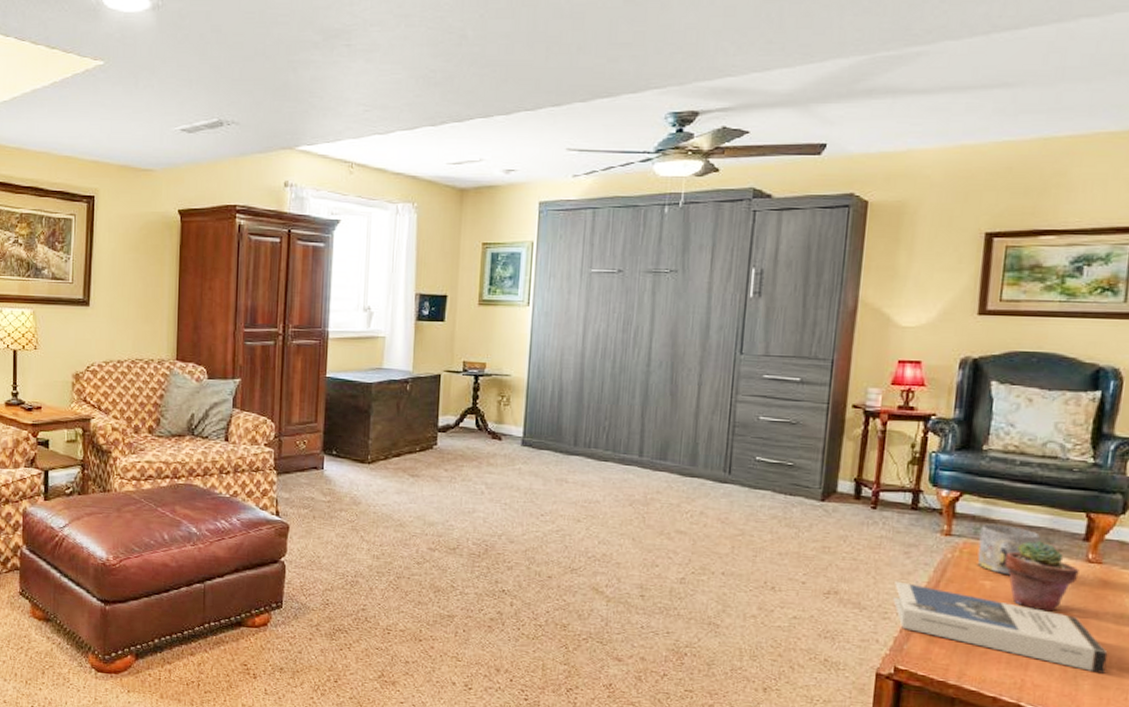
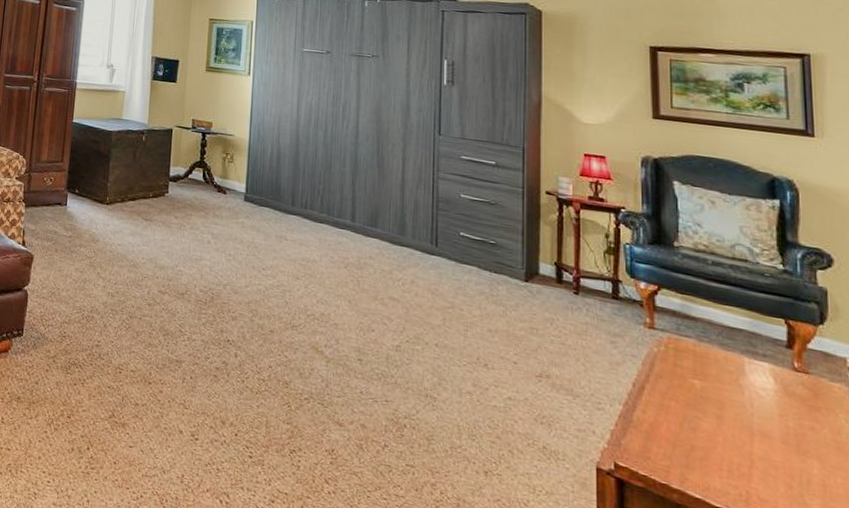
hardback book: present [893,581,1108,674] -> none [605,370,833,495]
mug: present [977,523,1041,576] -> none [682,320,744,377]
potted succulent: present [1004,541,1079,612] -> none [711,343,788,420]

